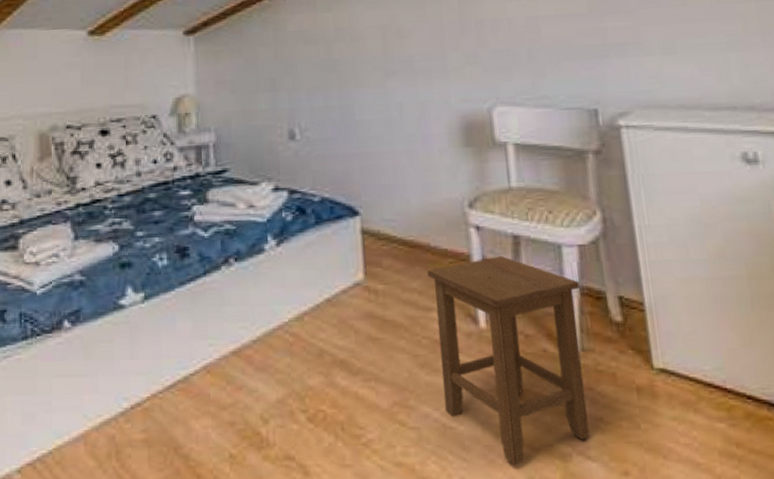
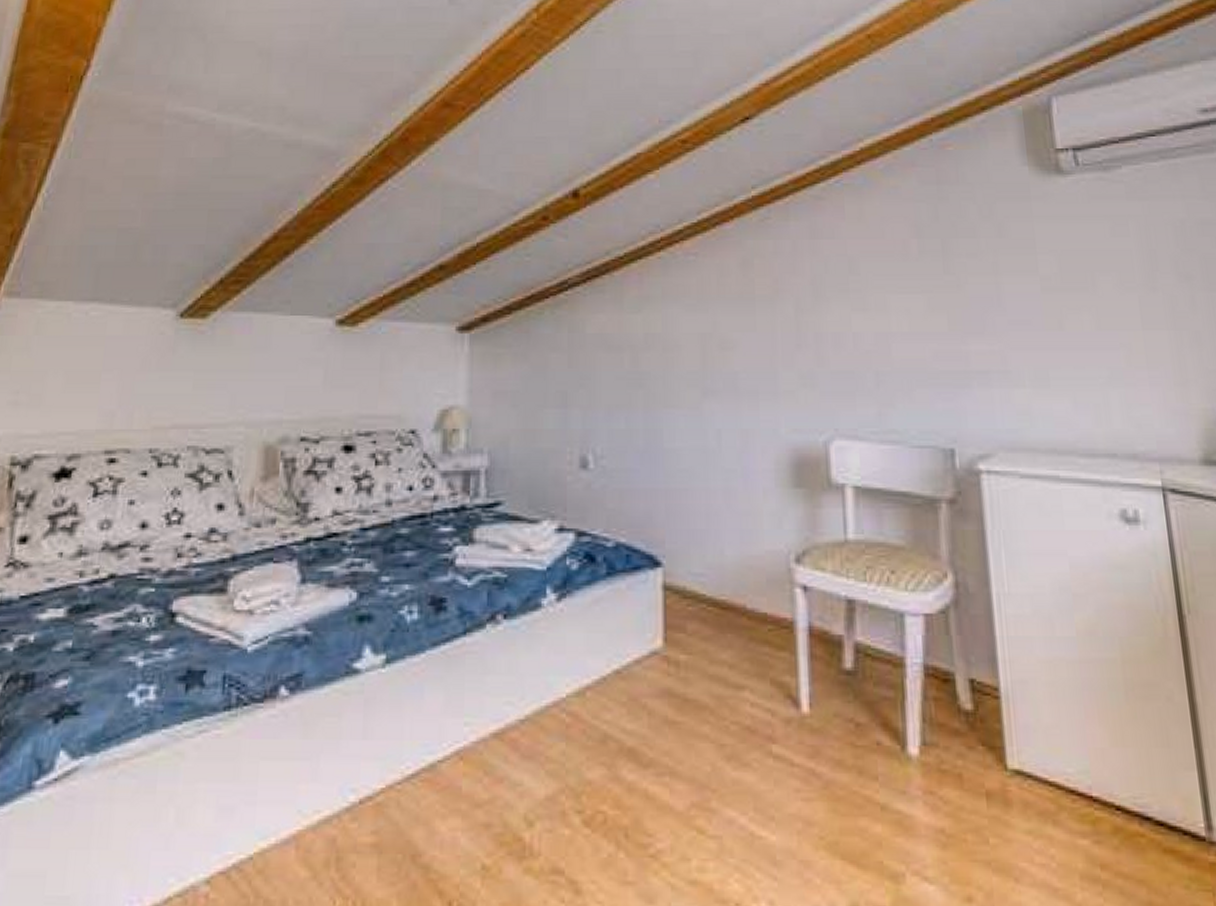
stool: present [427,256,590,465] -> none [741,625,928,886]

